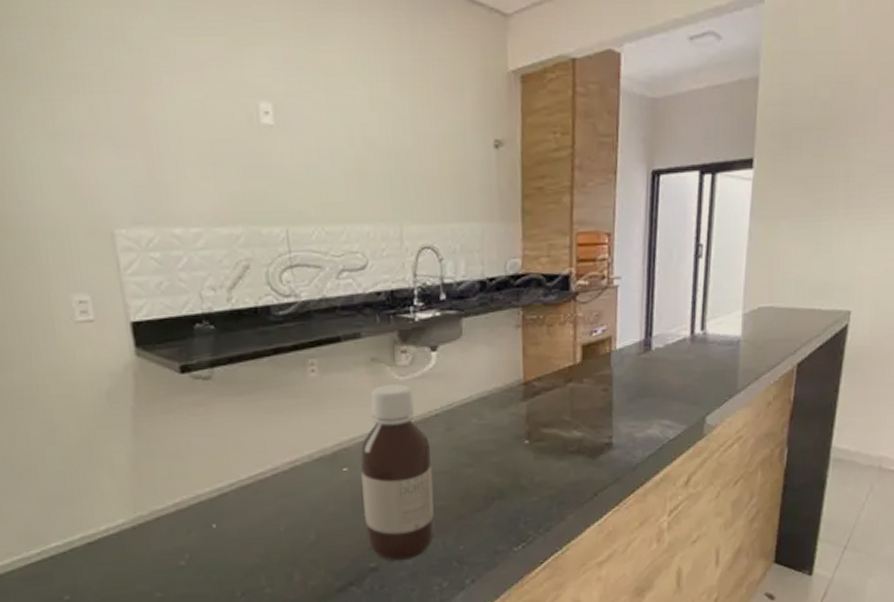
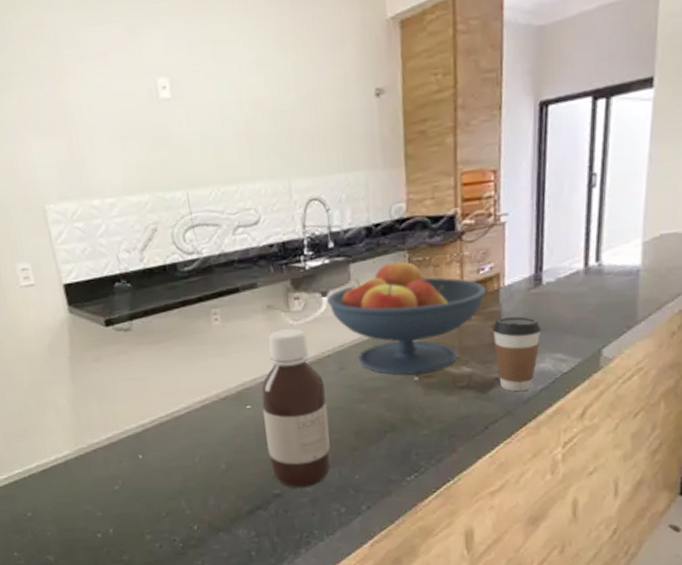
fruit bowl: none [437,316,598,438] -> present [327,259,486,375]
coffee cup: none [603,381,650,458] -> present [492,316,542,392]

